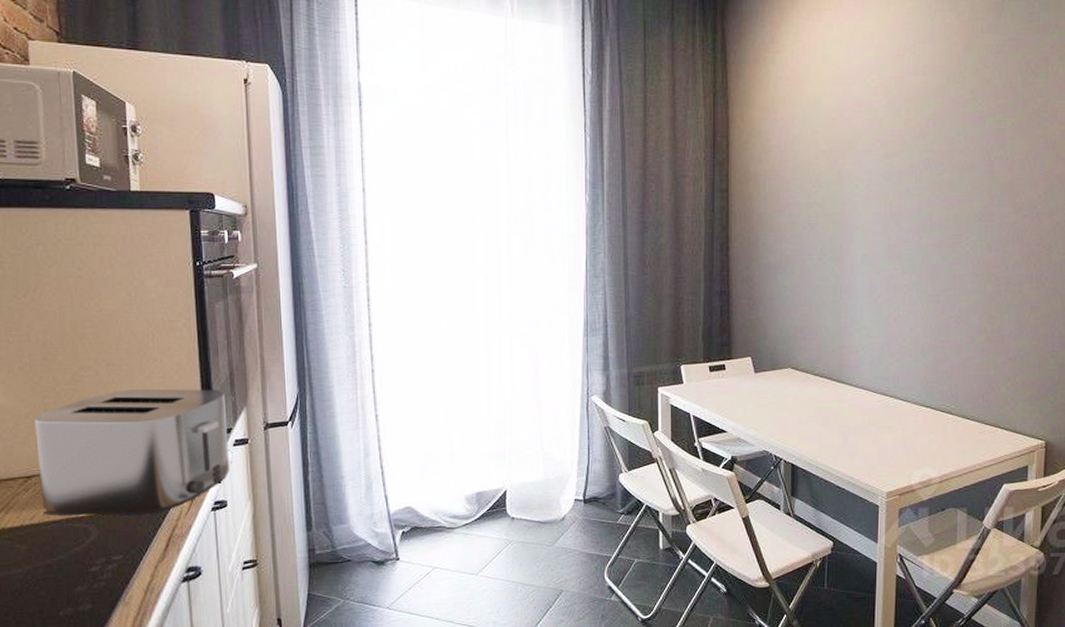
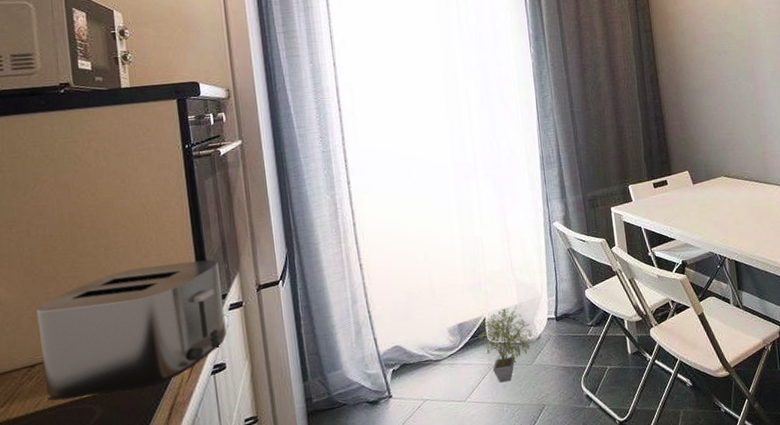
potted plant: none [498,481,557,561] -> present [479,305,533,383]

